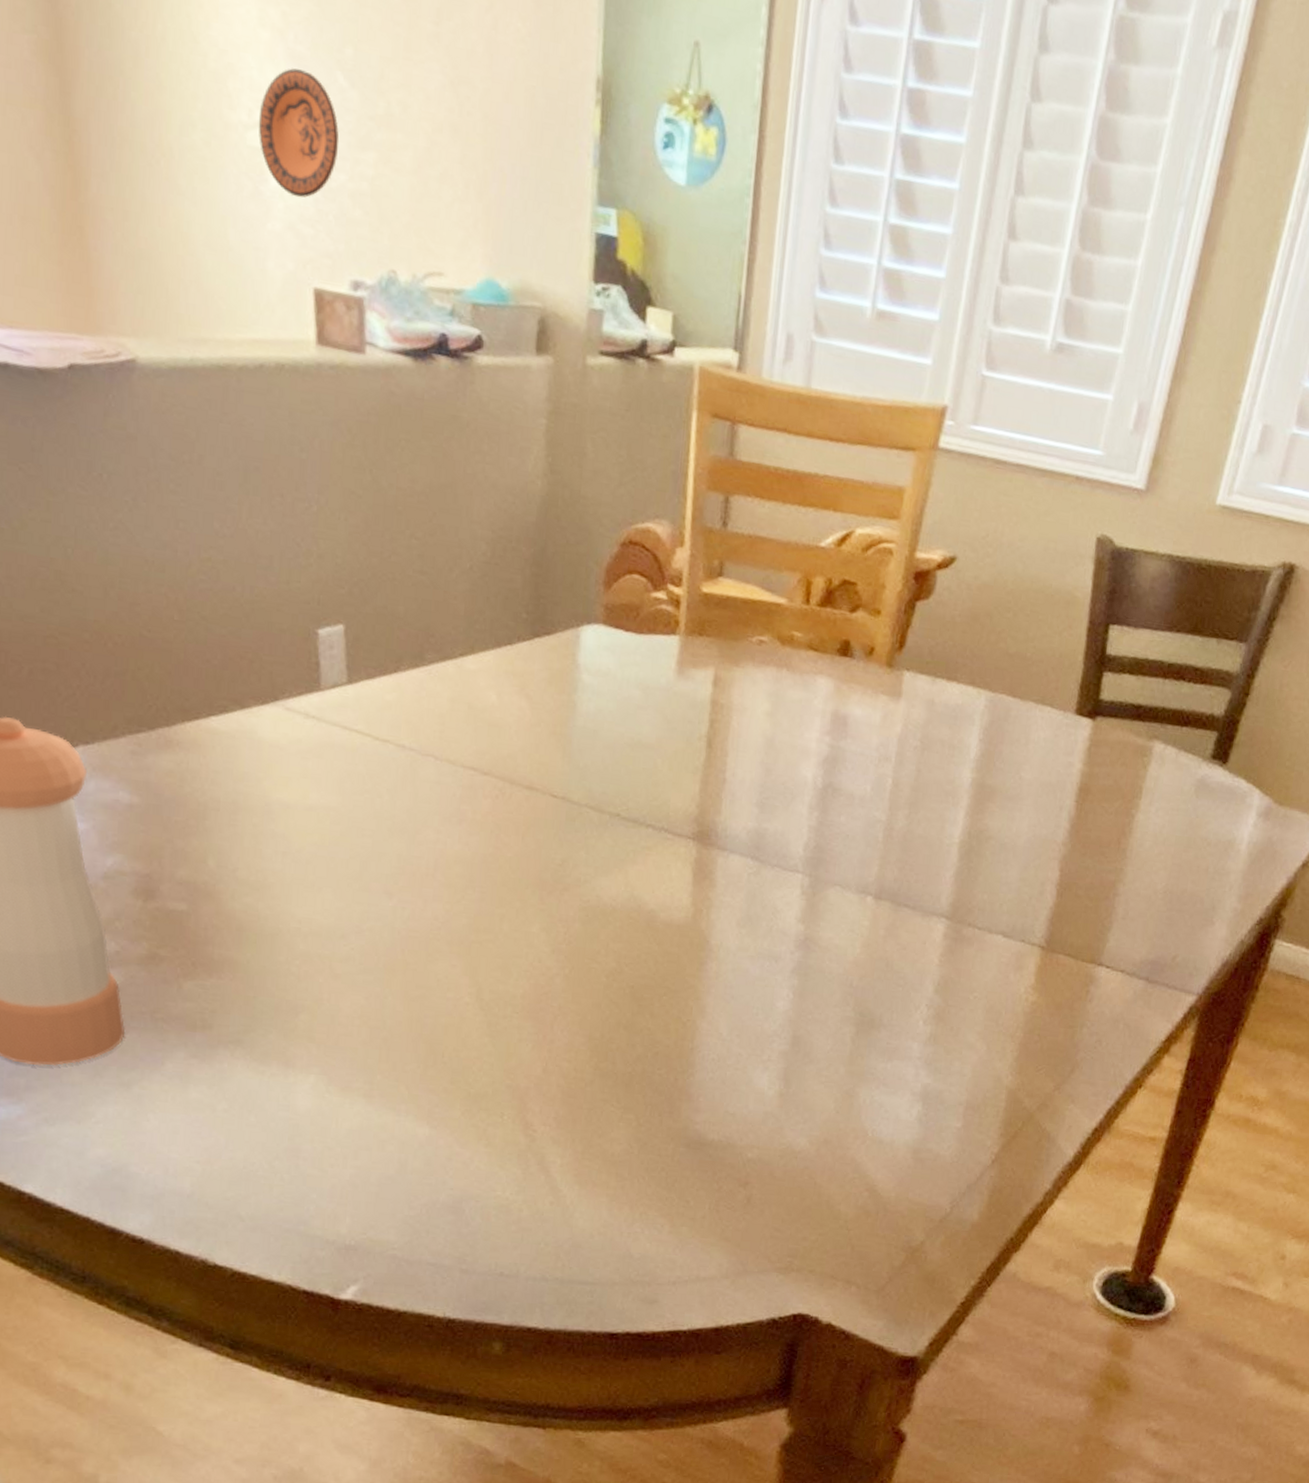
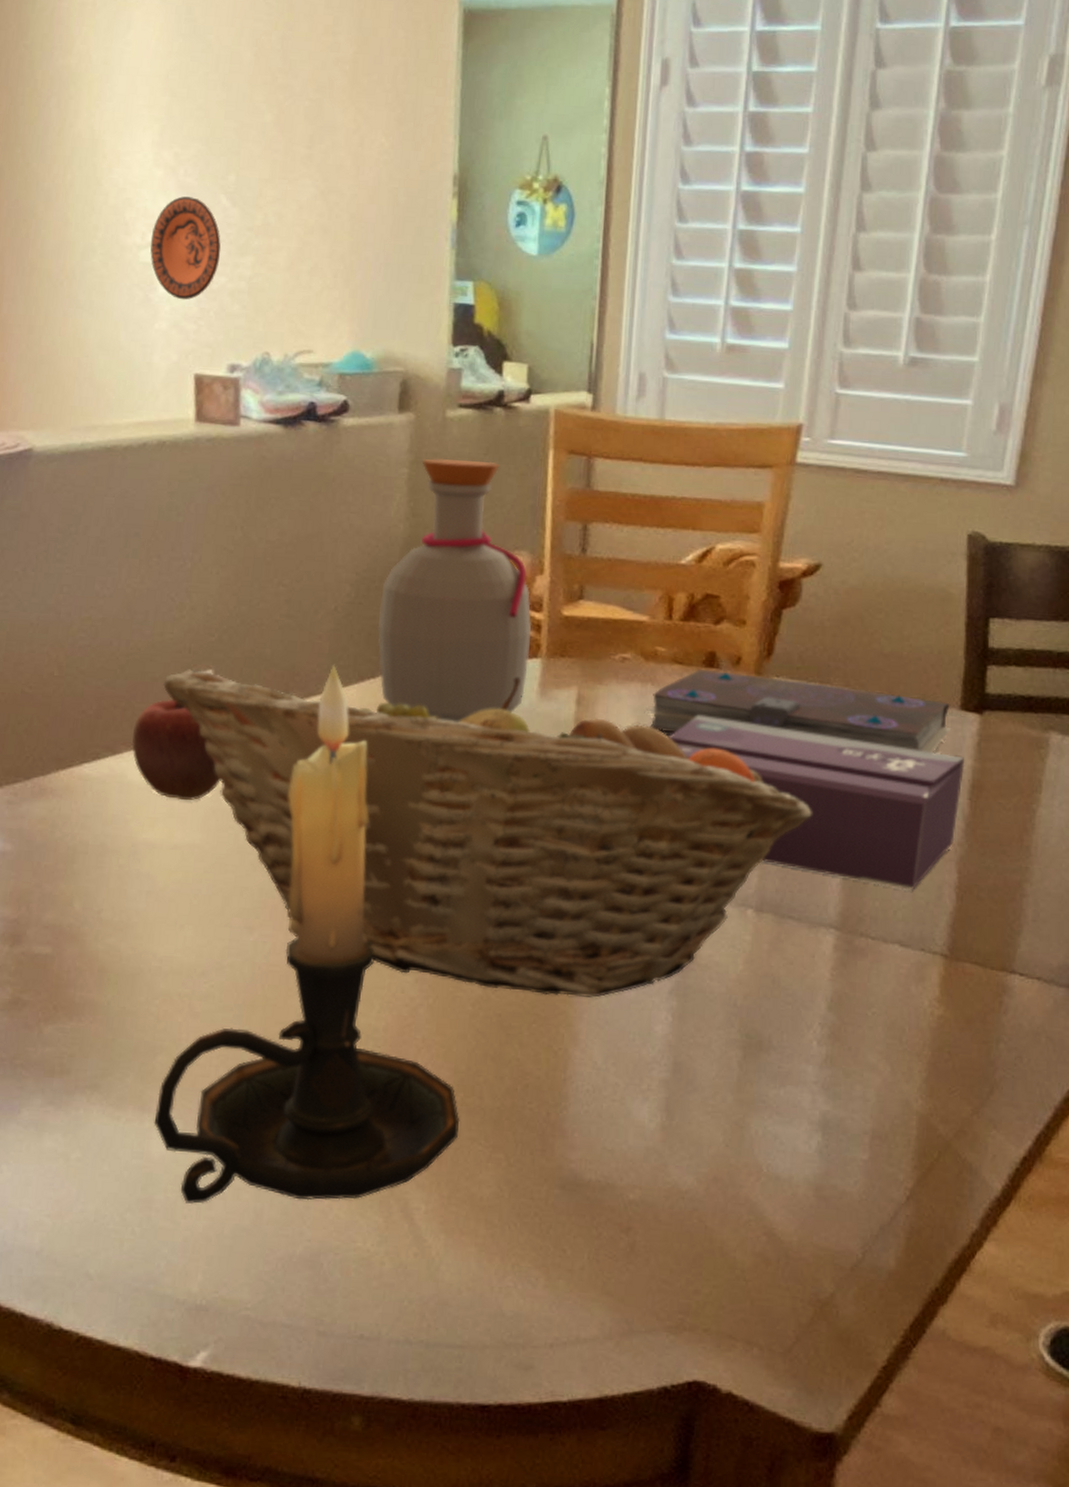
apple: none [261,653,355,762] -> present [132,699,221,801]
fruit basket: none [292,622,932,974] -> present [163,669,812,998]
candle holder: none [298,627,594,1154] -> present [154,664,460,1204]
bottle: none [514,409,671,698] -> present [377,458,532,724]
book: none [778,658,1066,756] -> present [644,669,952,754]
tissue box: none [801,703,1075,887] -> present [669,714,965,892]

